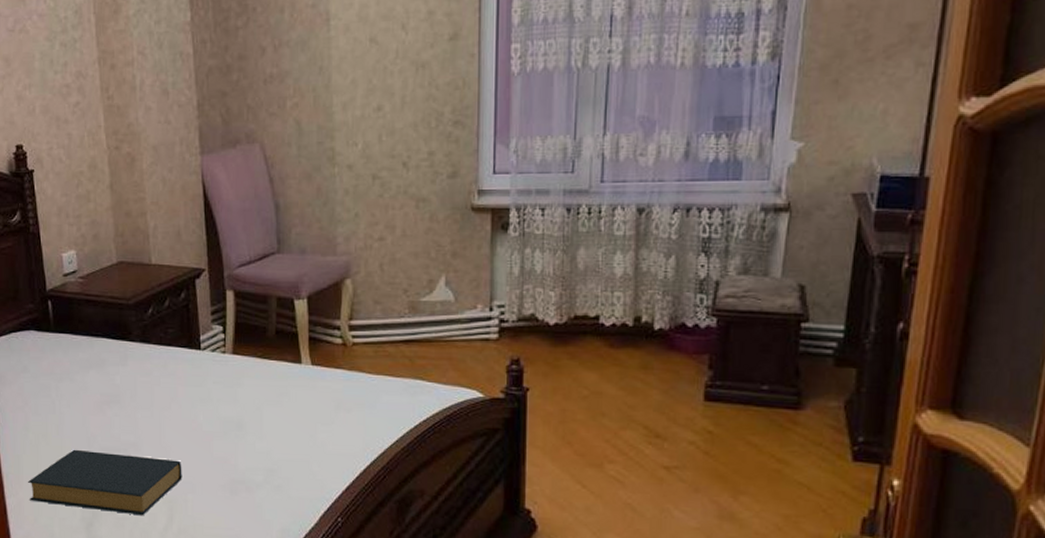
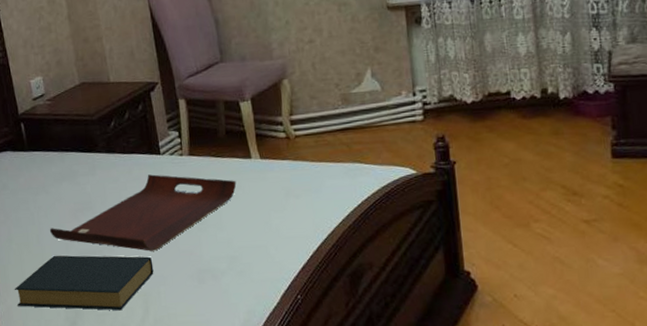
serving tray: none [71,371,282,455] -> present [49,174,237,251]

